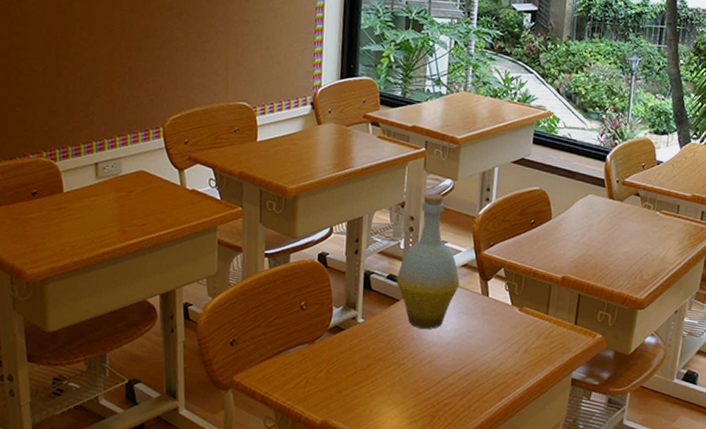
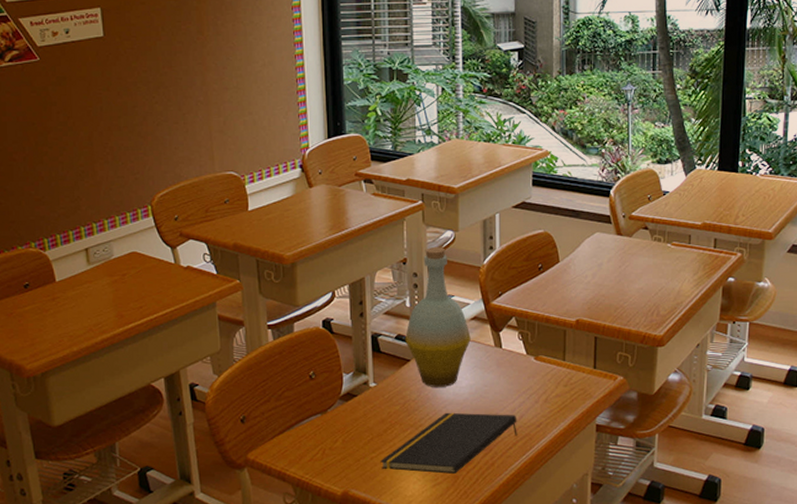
notepad: none [361,353,497,413] -> present [380,412,517,474]

